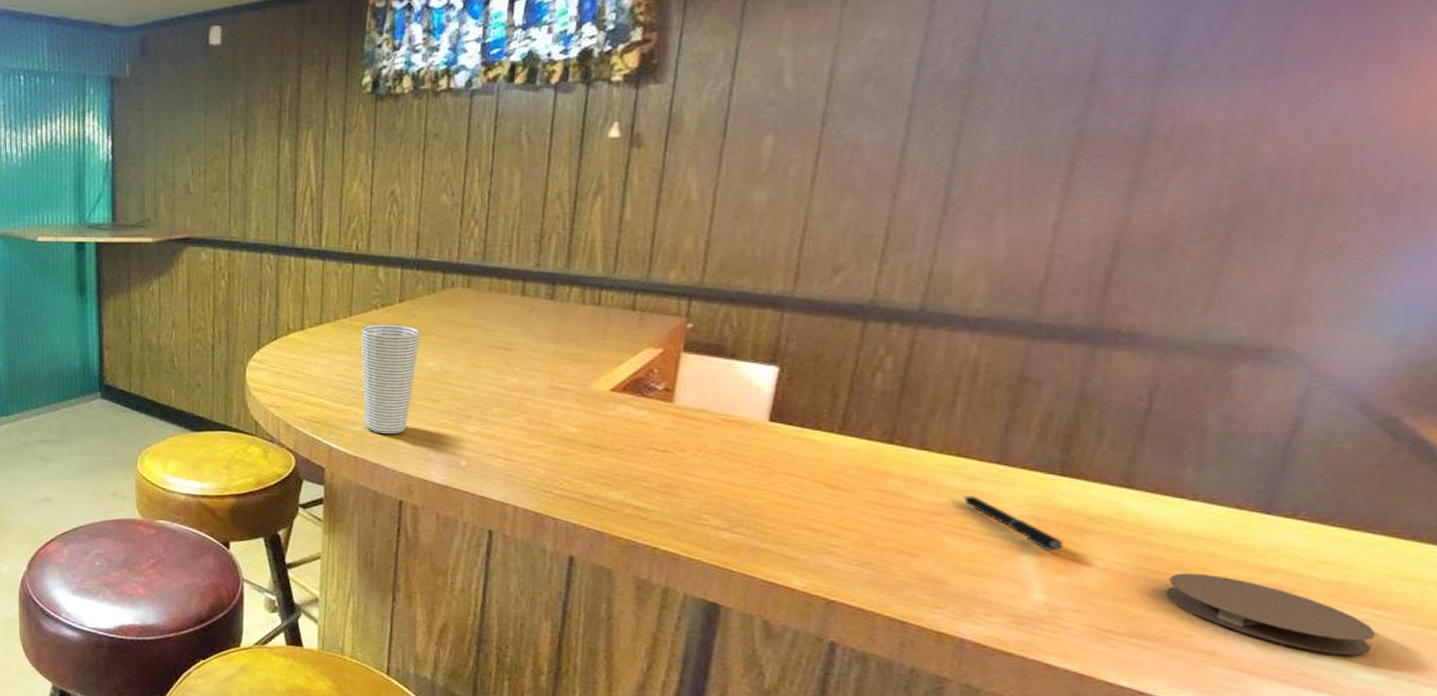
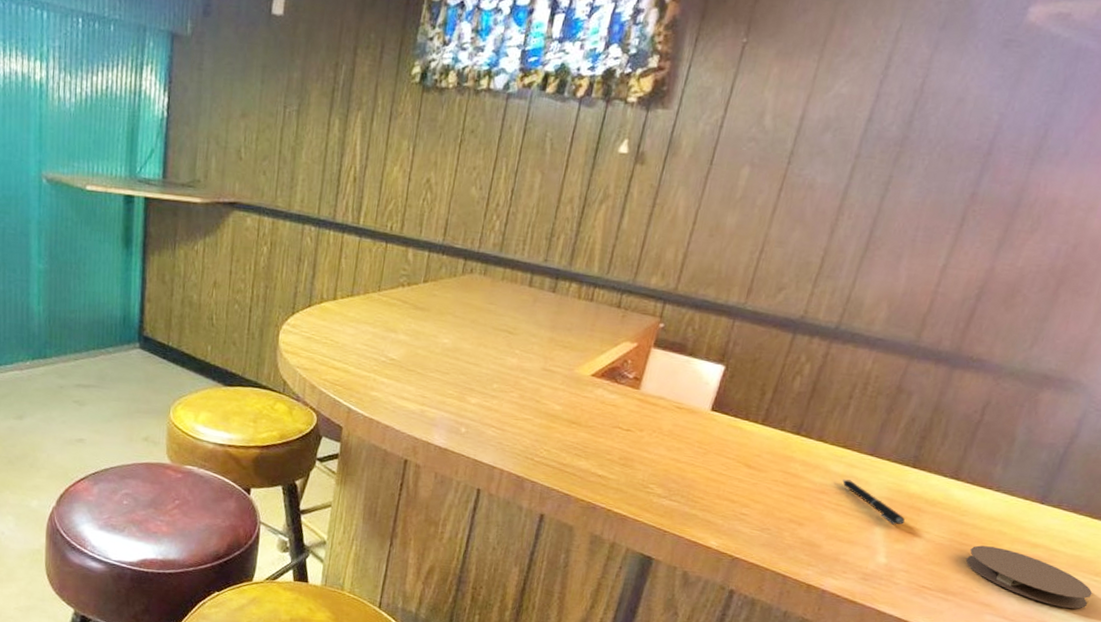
cup: present [361,324,421,434] -> none [382,300,439,401]

